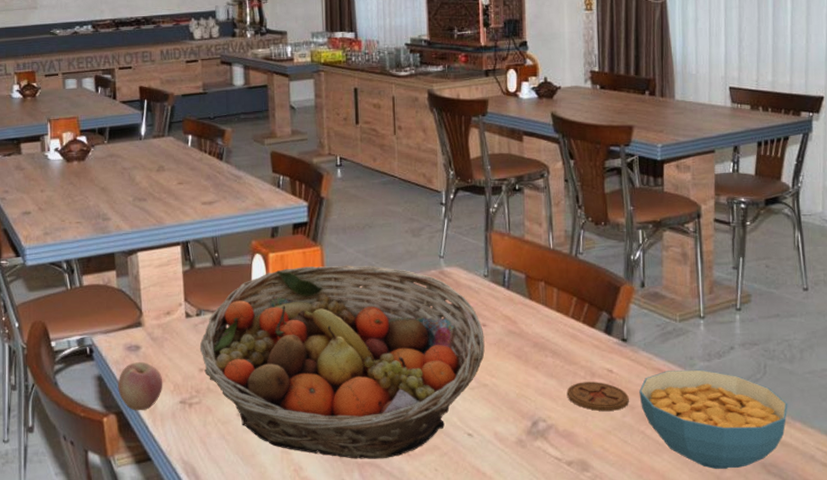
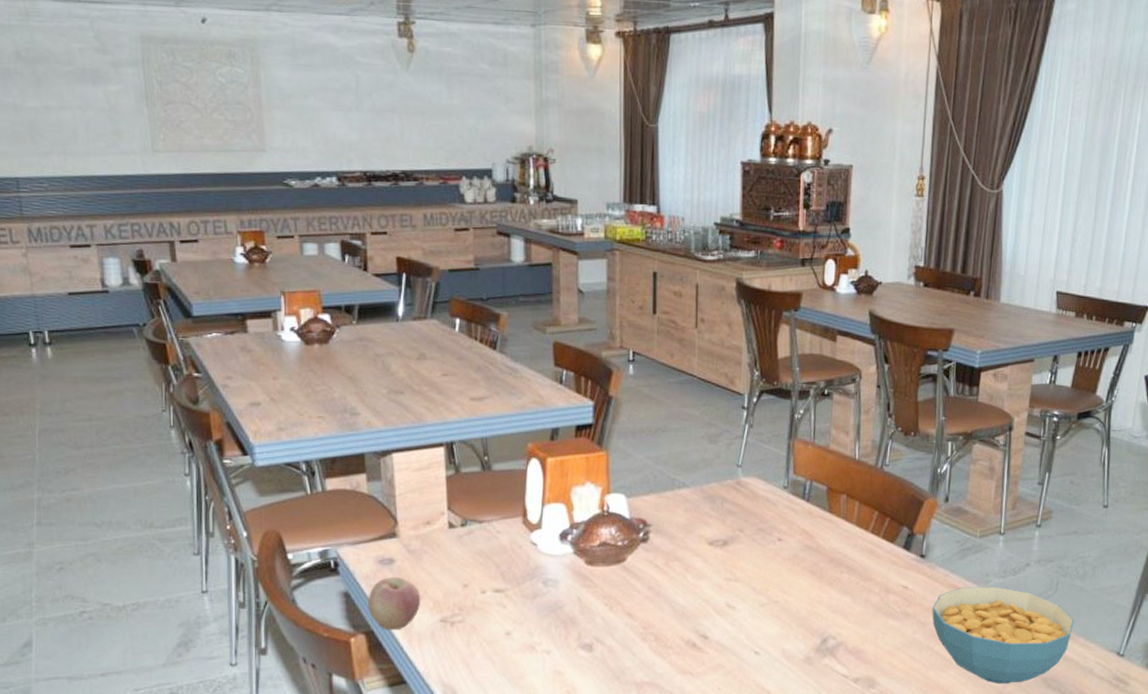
fruit basket: present [199,265,485,459] -> none [464,472,779,679]
coaster: present [566,382,629,411] -> none [859,598,921,628]

